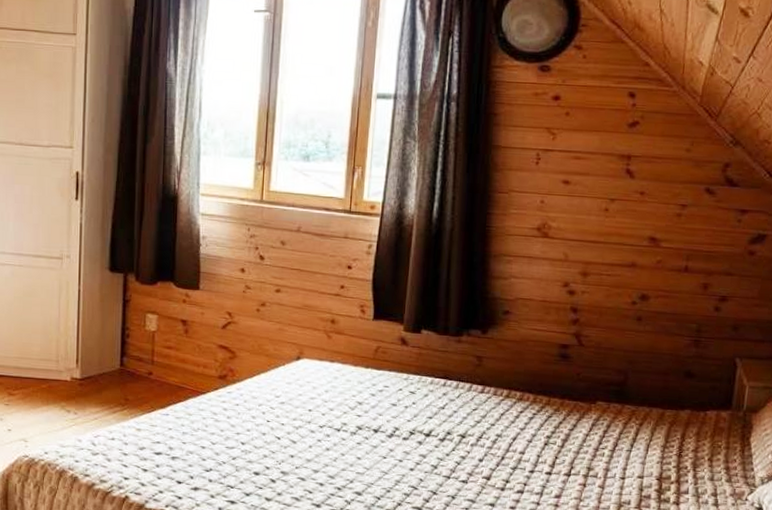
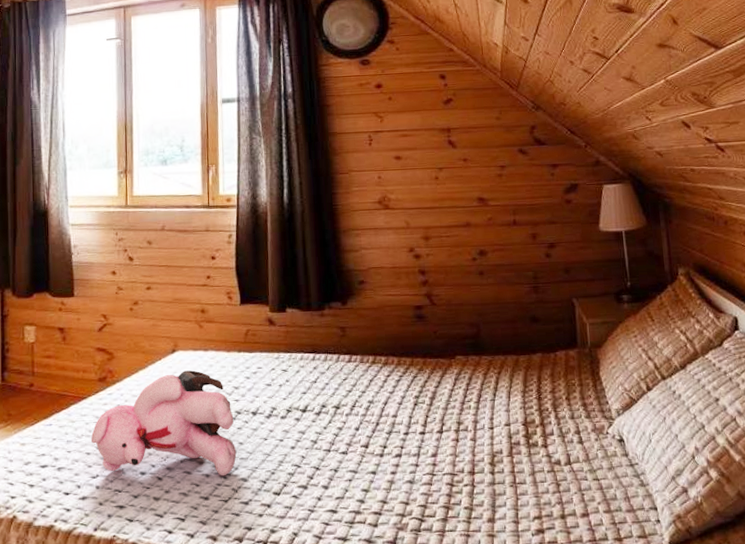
stuffed bear: none [206,379,354,487] -> present [90,370,237,476]

